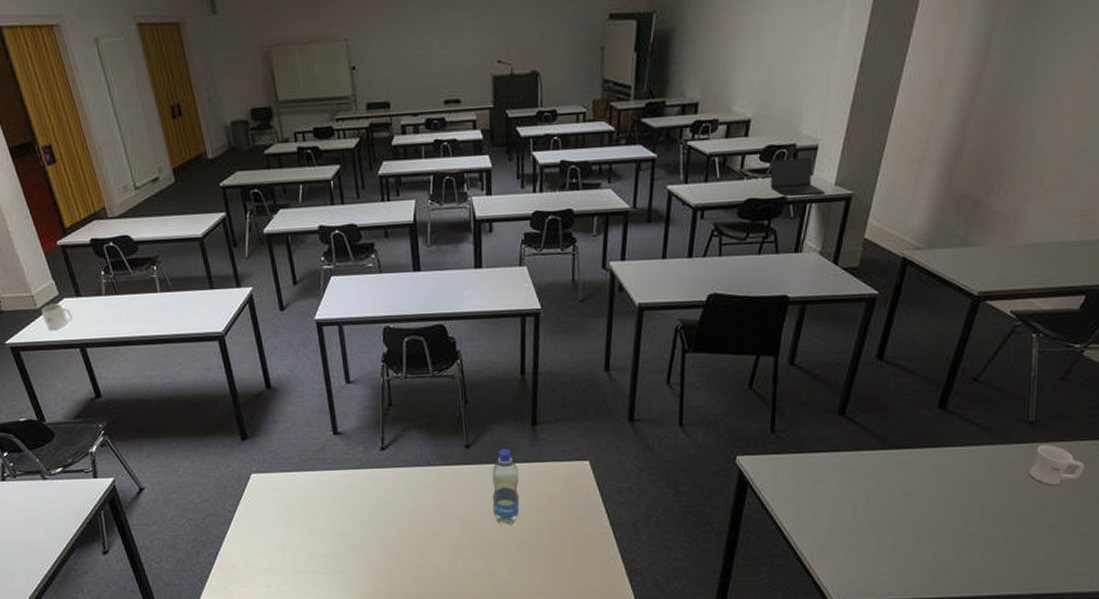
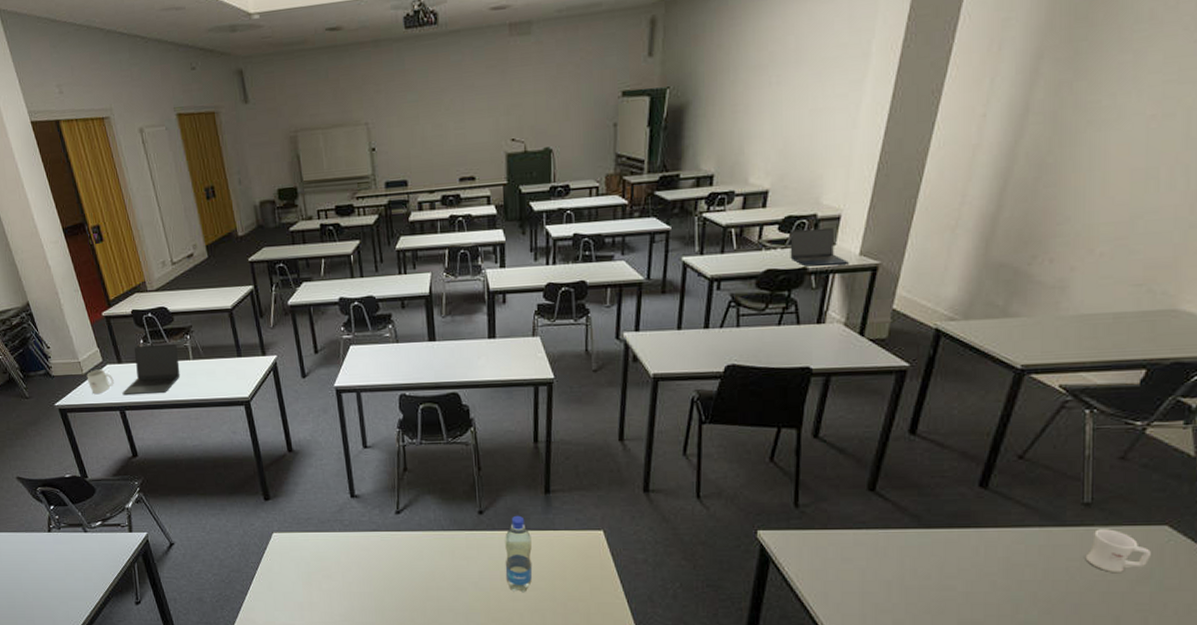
laptop: none [82,275,147,331] -> present [122,343,180,395]

